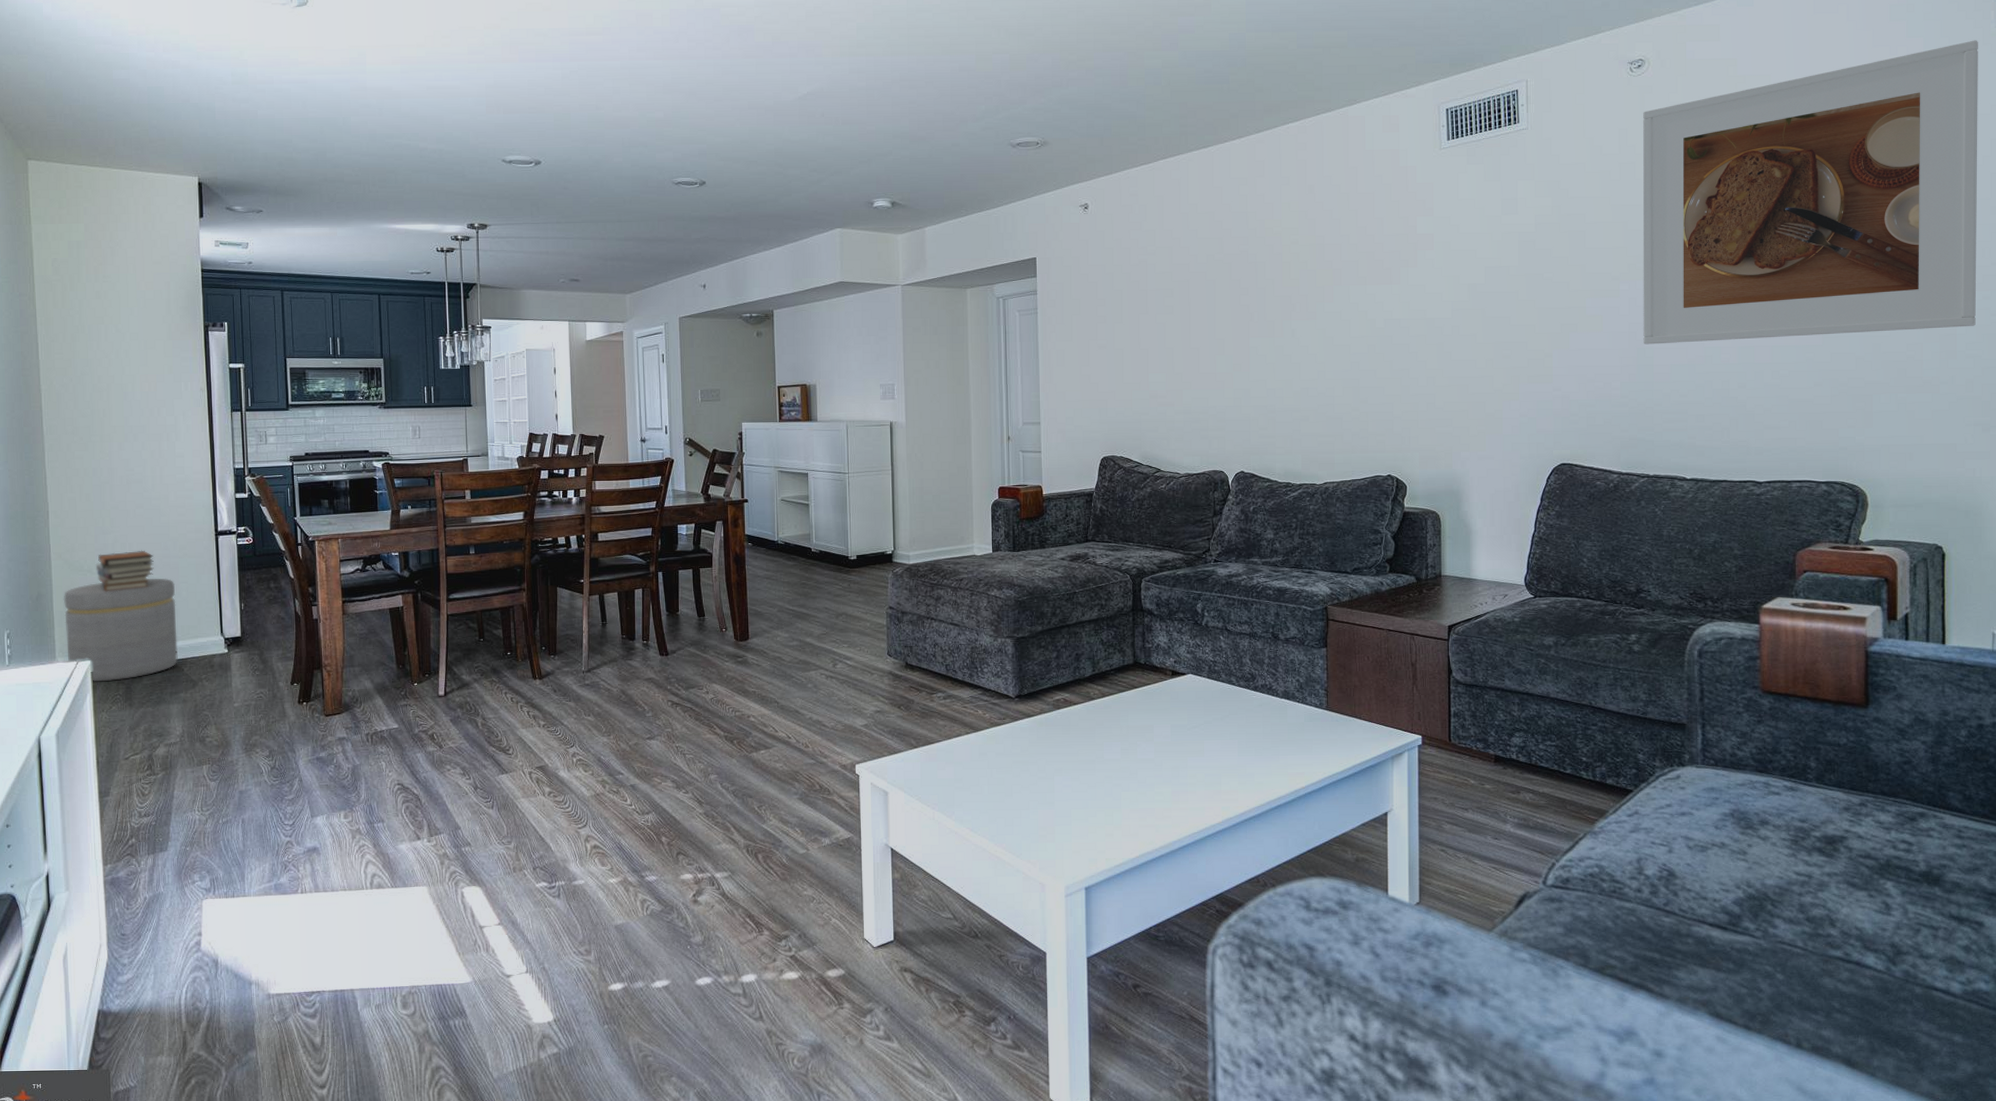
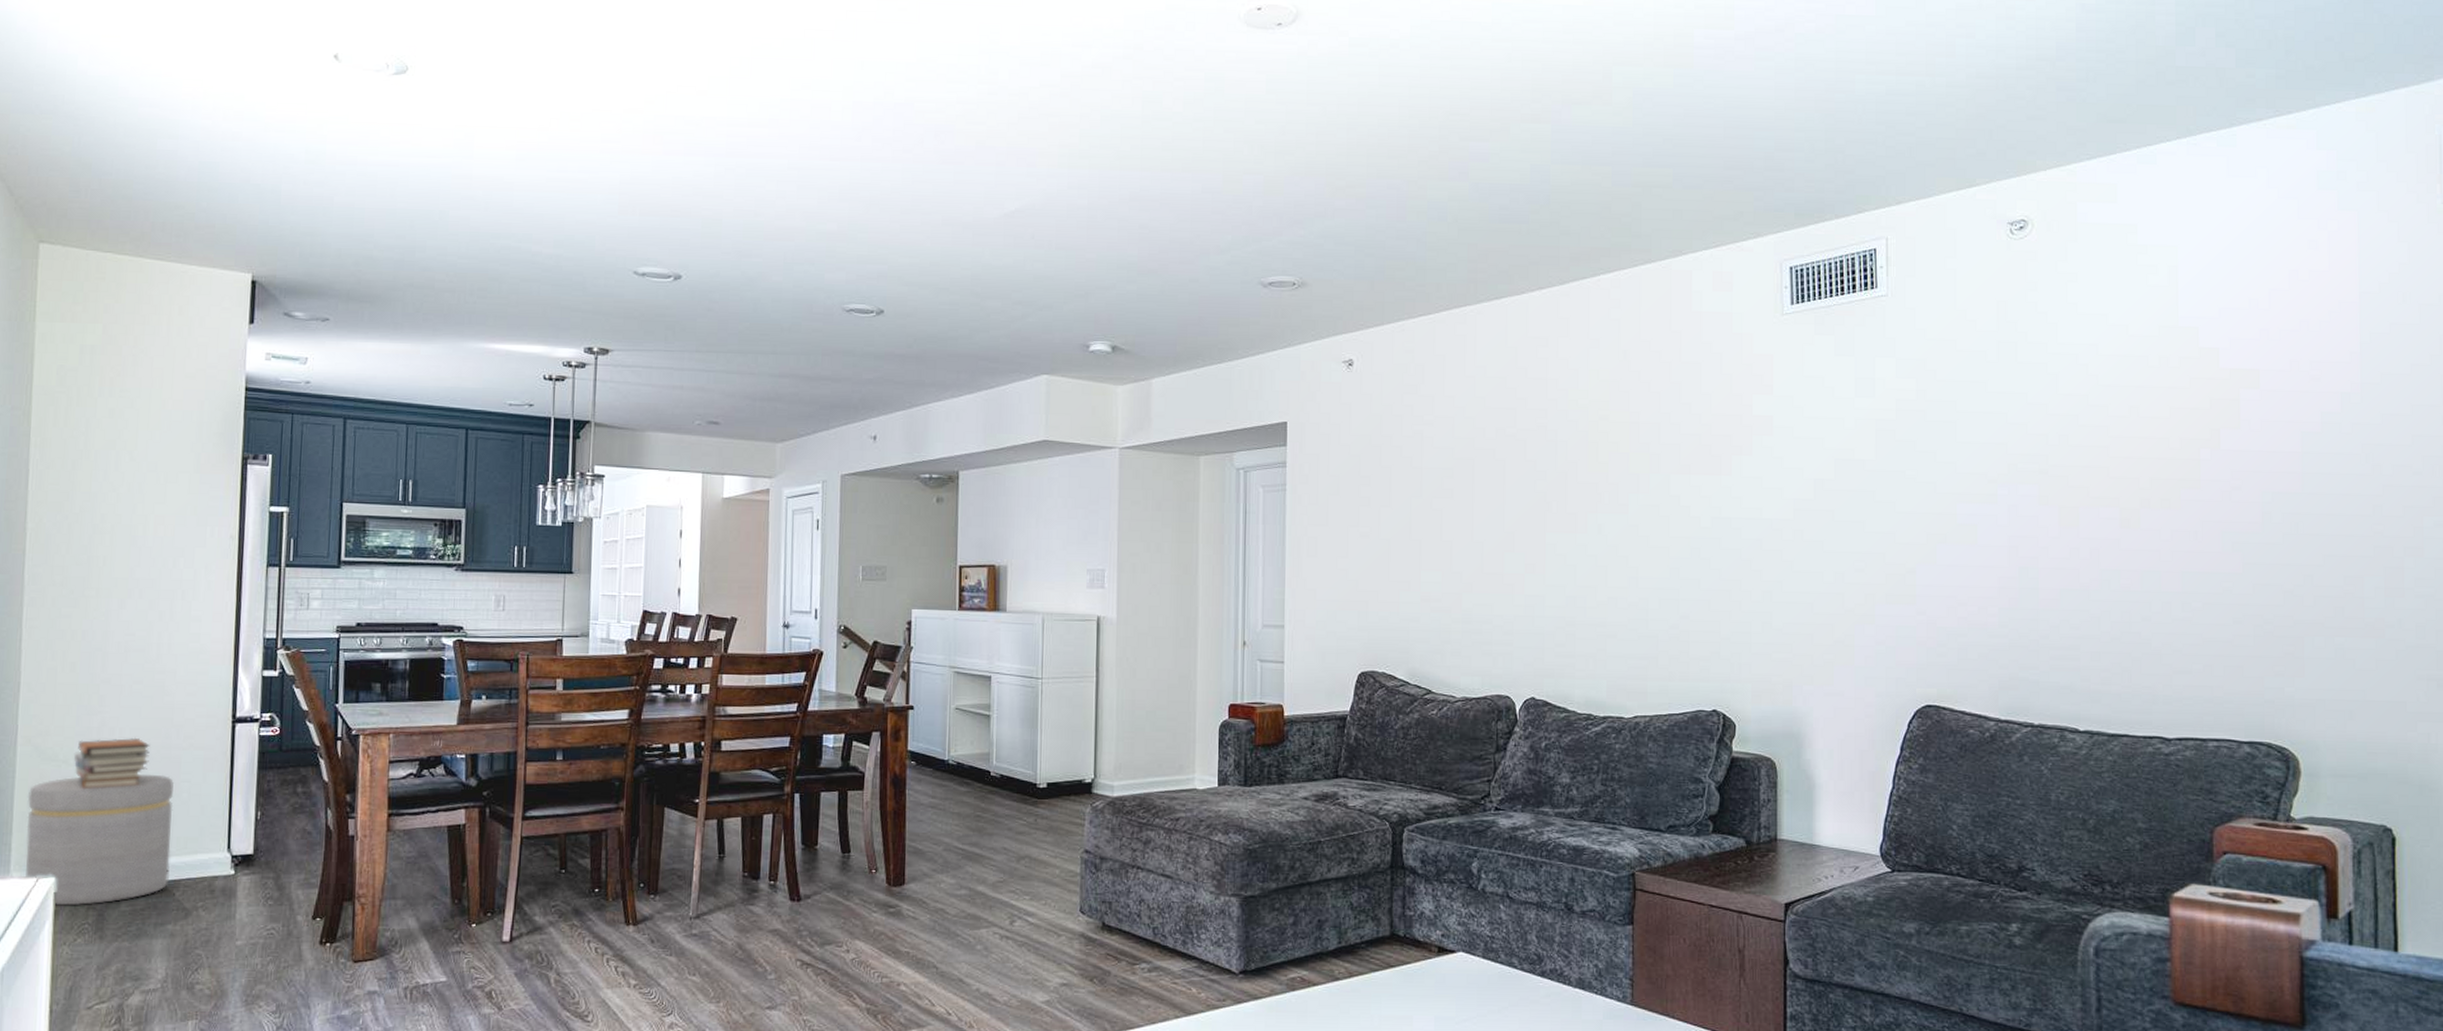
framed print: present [1642,40,1978,345] -> none [2025,217,2427,564]

